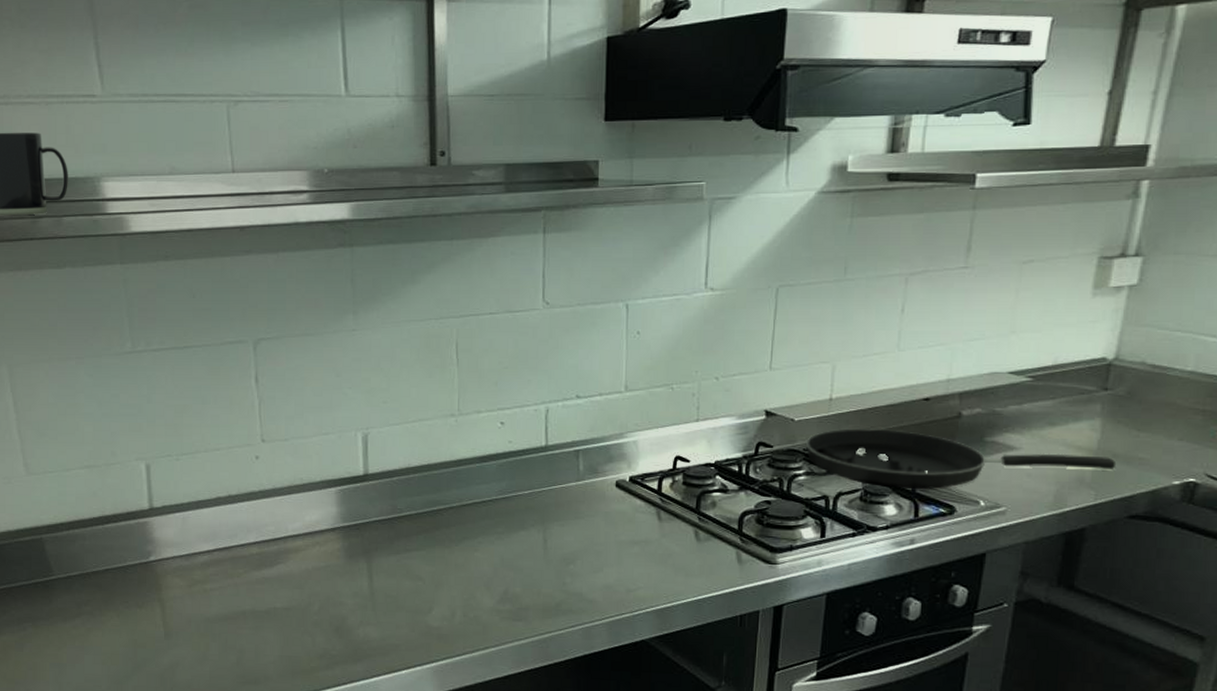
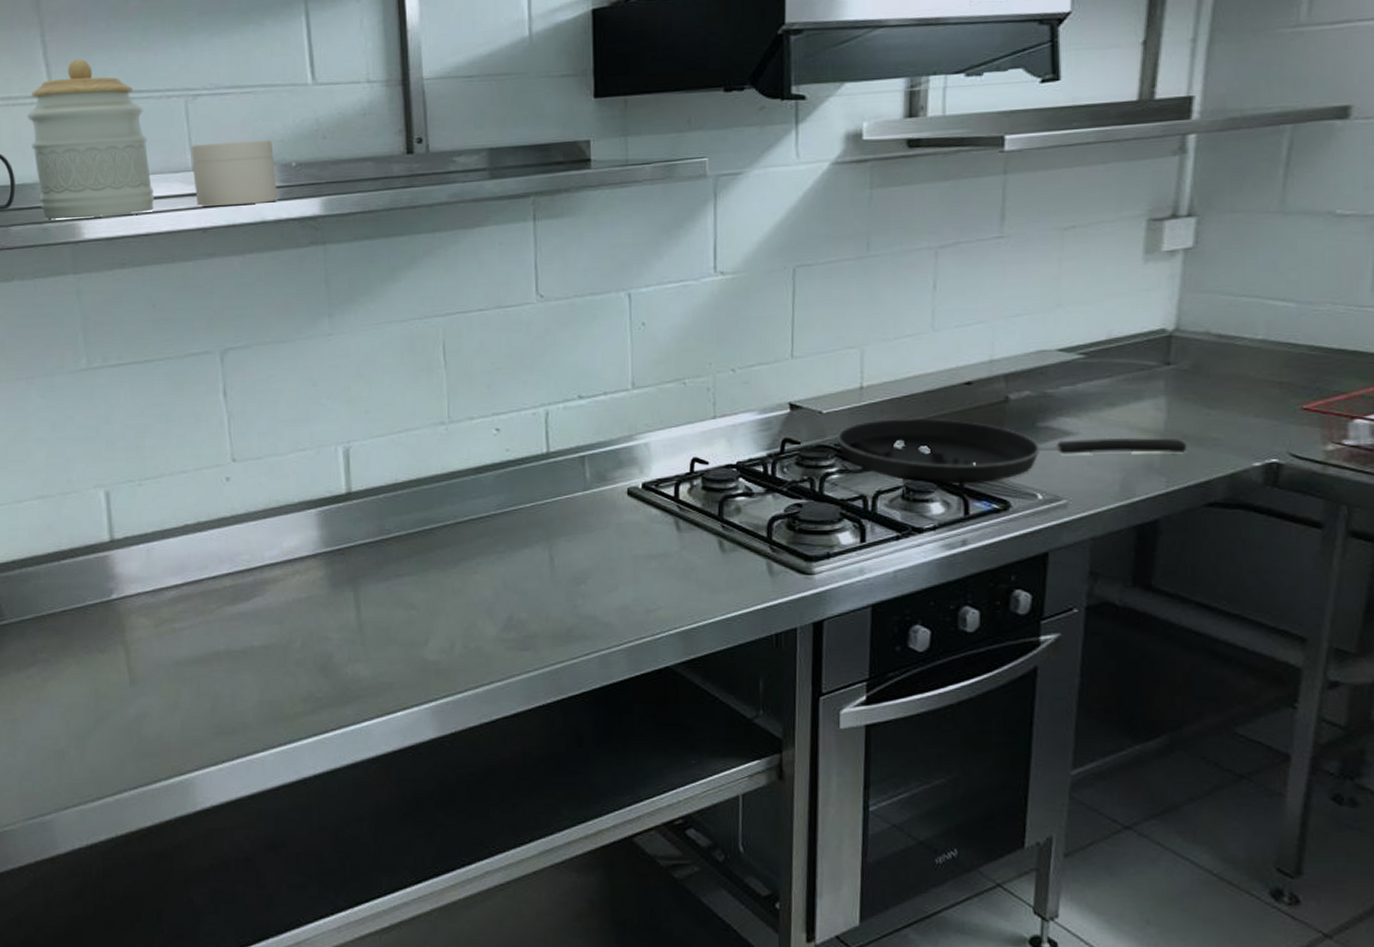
jar: none [79,62,197,213] -> present [26,59,155,220]
jar: none [231,147,311,206] -> present [190,140,279,207]

